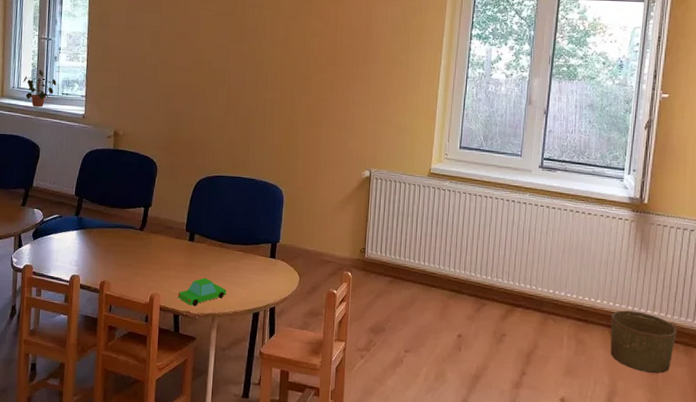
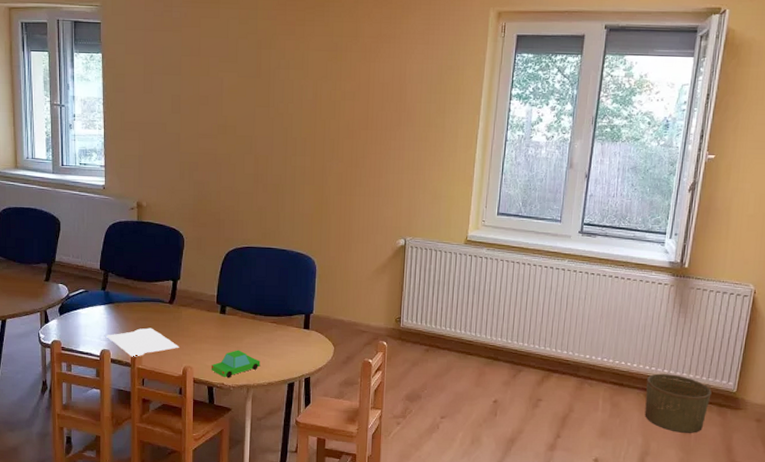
potted plant: present [23,69,56,107] -> none [37,138,73,179]
paper sheet: none [77,254,148,283] -> present [106,328,179,357]

